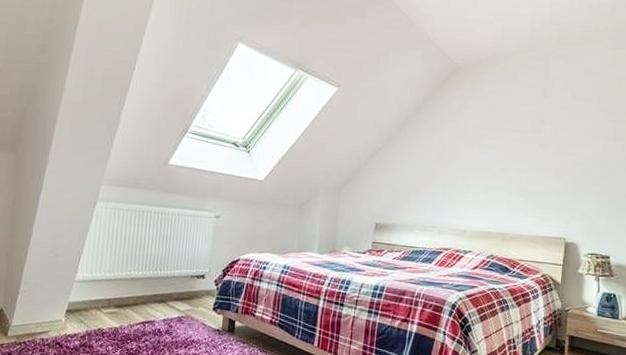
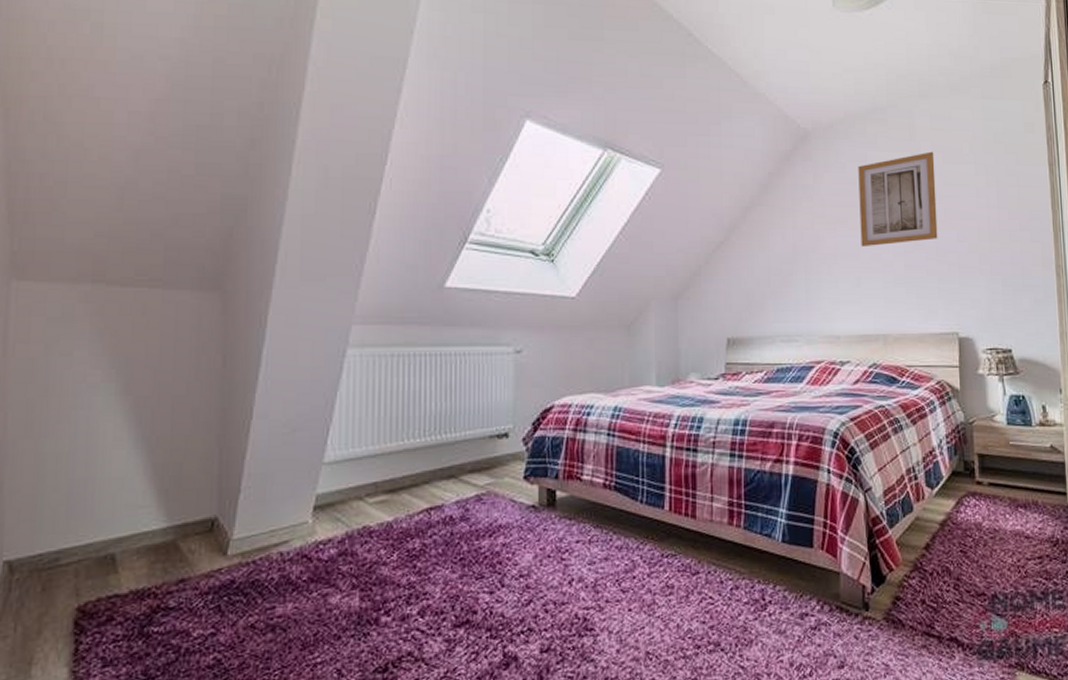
wall art: none [492,89,564,163] -> present [858,151,938,248]

